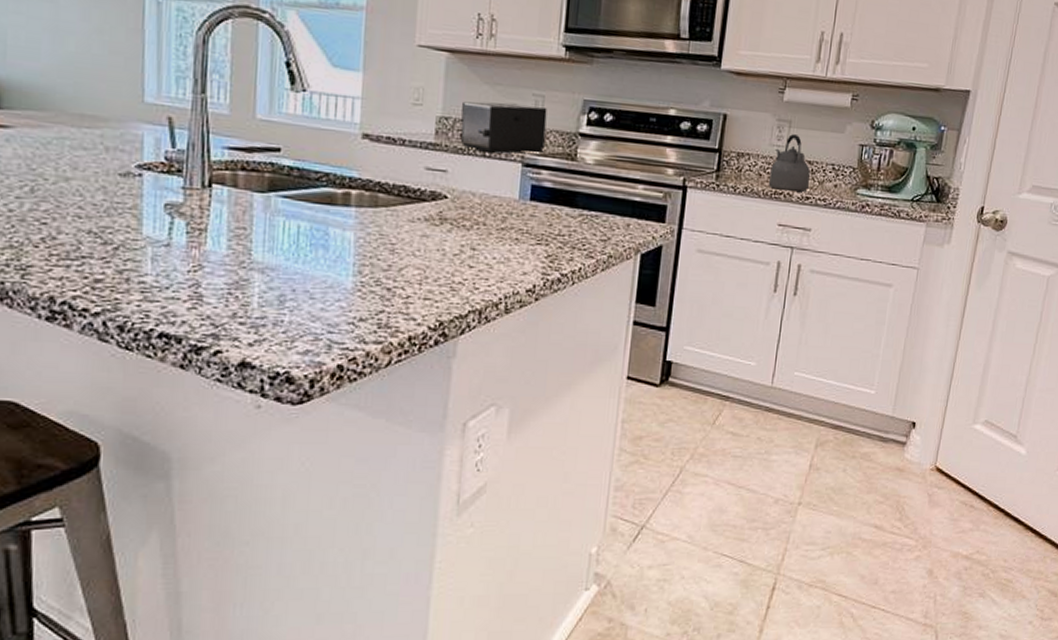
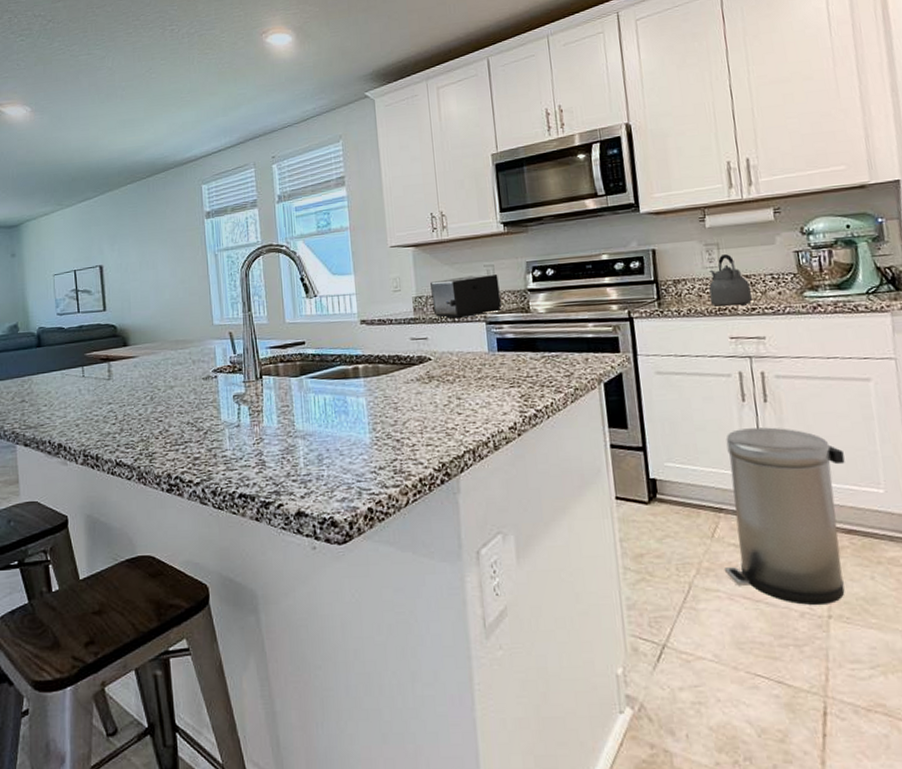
pedal bin: none [716,319,851,492] -> present [724,427,845,605]

